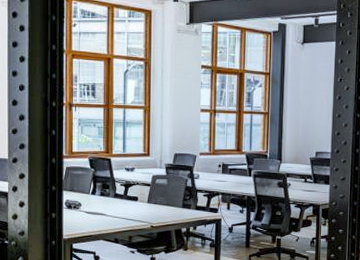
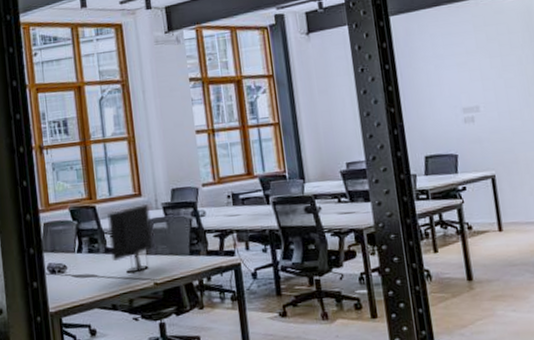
computer monitor: none [119,162,155,216] -> present [107,203,154,273]

